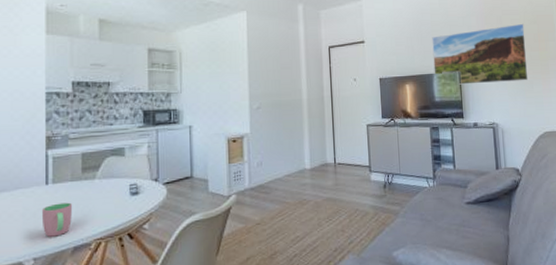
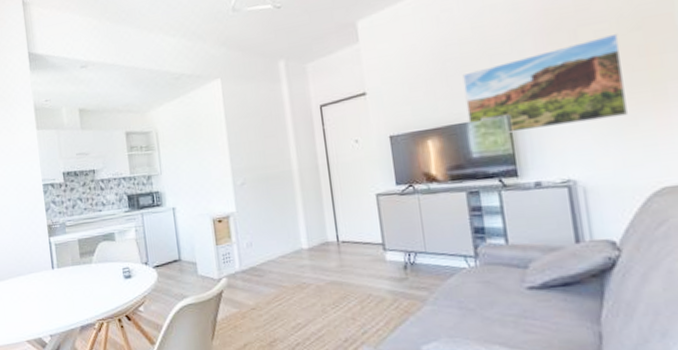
cup: present [41,202,72,237] -> none [51,285,77,317]

